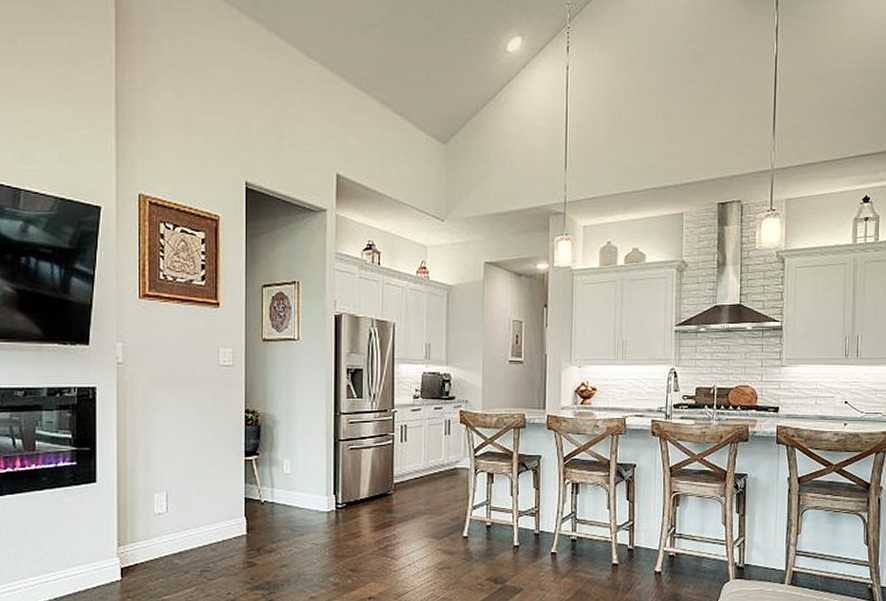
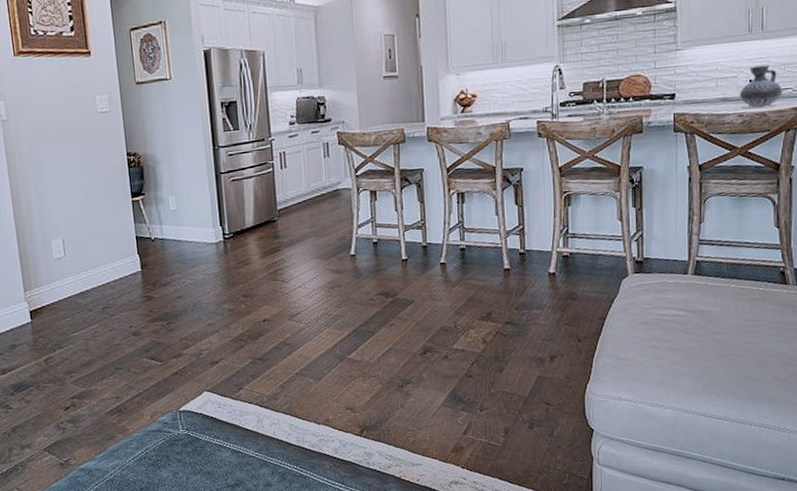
ceramic jug: none [835,389,874,429] -> present [739,65,783,108]

